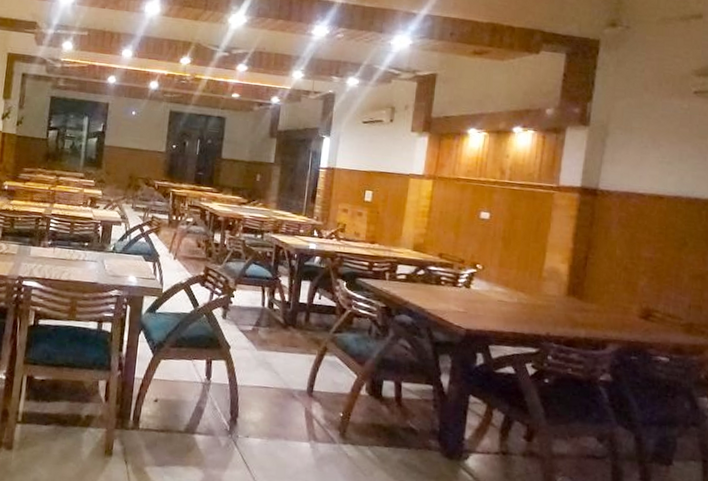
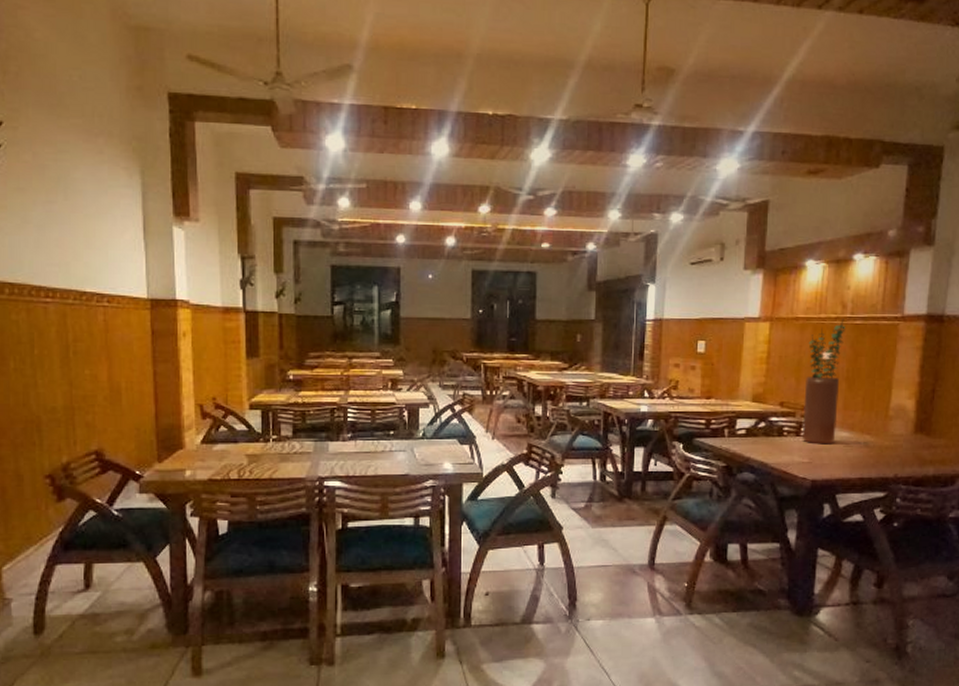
vase: none [458,184,503,298] -> present [801,319,845,445]

